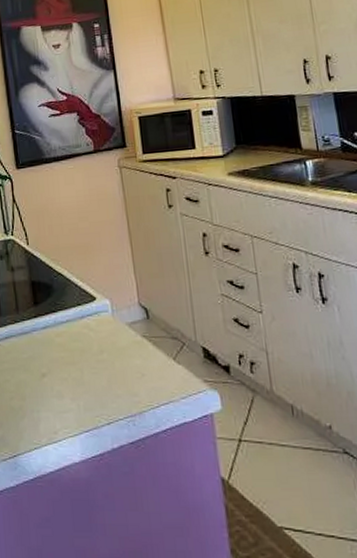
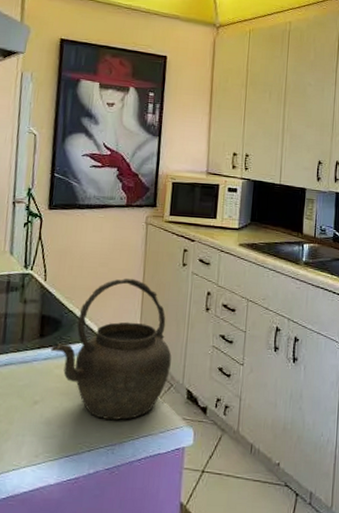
kettle: none [47,229,179,388] -> present [50,278,172,420]

